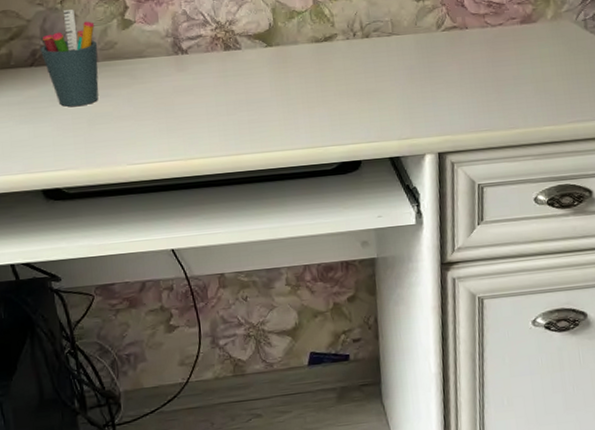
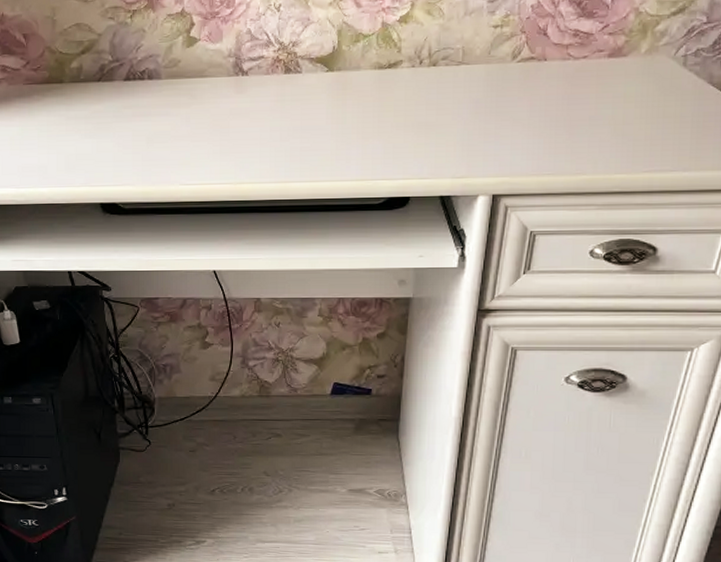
pen holder: present [39,9,99,107] -> none [108,25,162,123]

